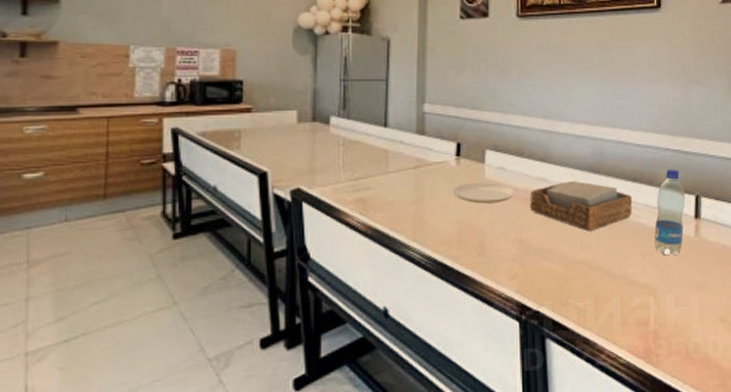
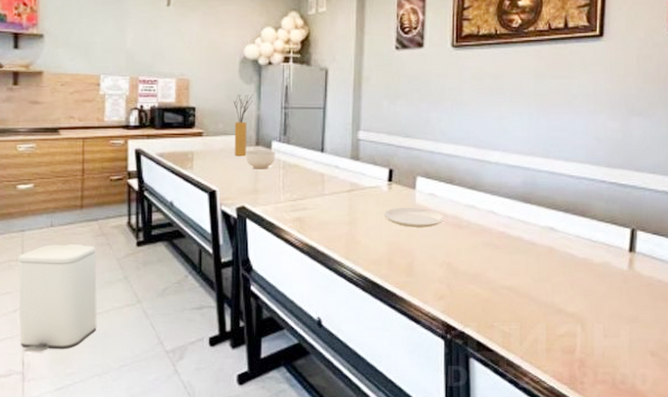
pedal bin: none [22,240,123,375] -> present [18,244,97,353]
vase: none [286,66,309,133] -> present [233,94,254,156]
bowl: none [301,126,335,147] -> present [245,150,276,169]
napkin holder: present [530,180,633,231] -> none [459,209,564,258]
bottle: present [654,169,685,256] -> none [585,202,619,288]

